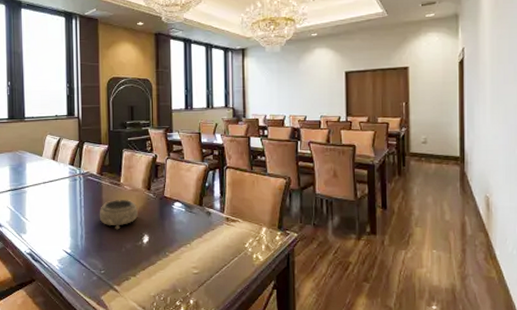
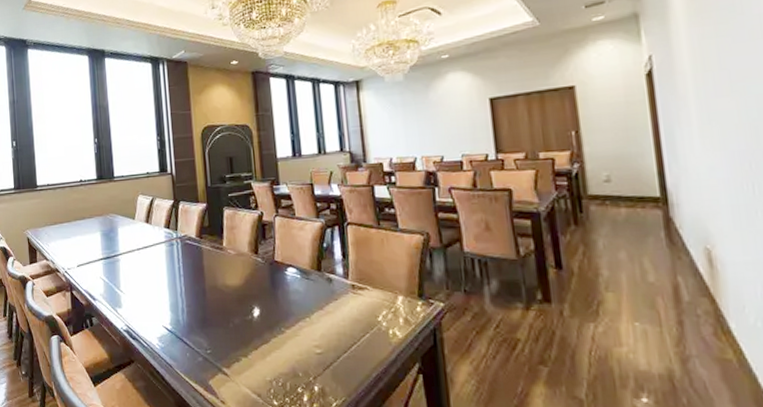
decorative bowl: present [99,199,138,230] -> none [200,265,245,302]

